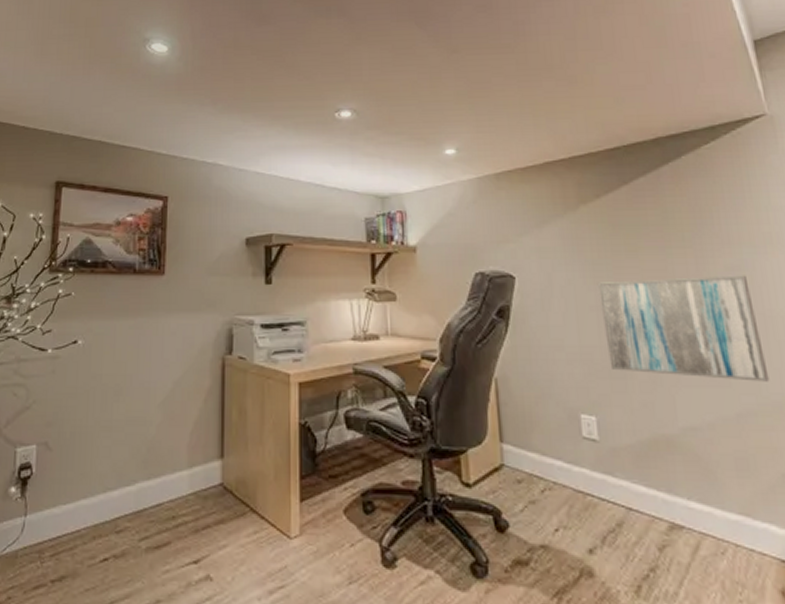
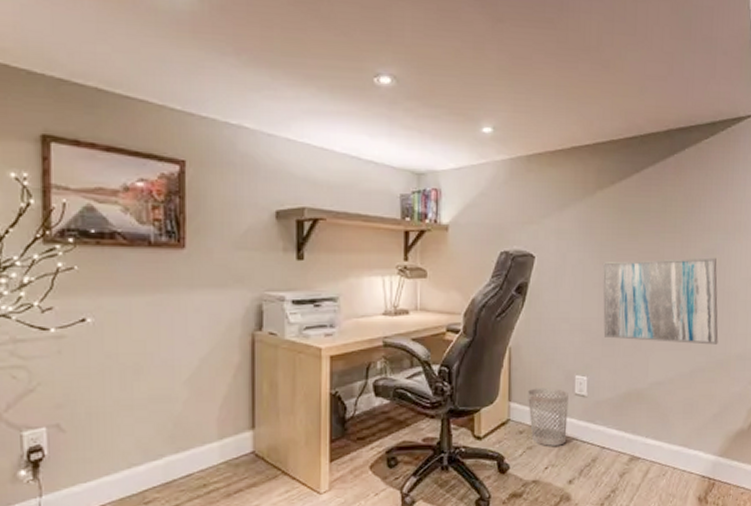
wastebasket: none [521,427,579,502] -> present [527,387,568,446]

